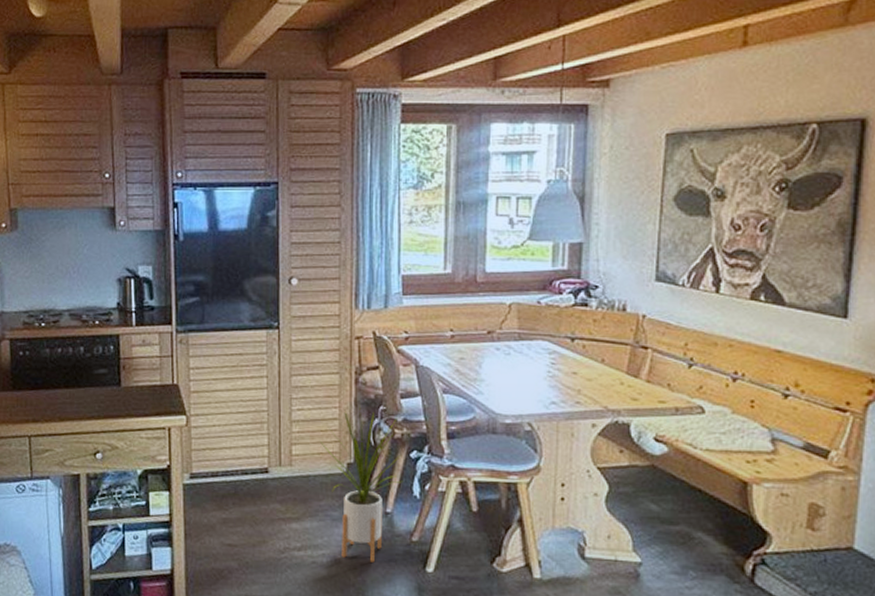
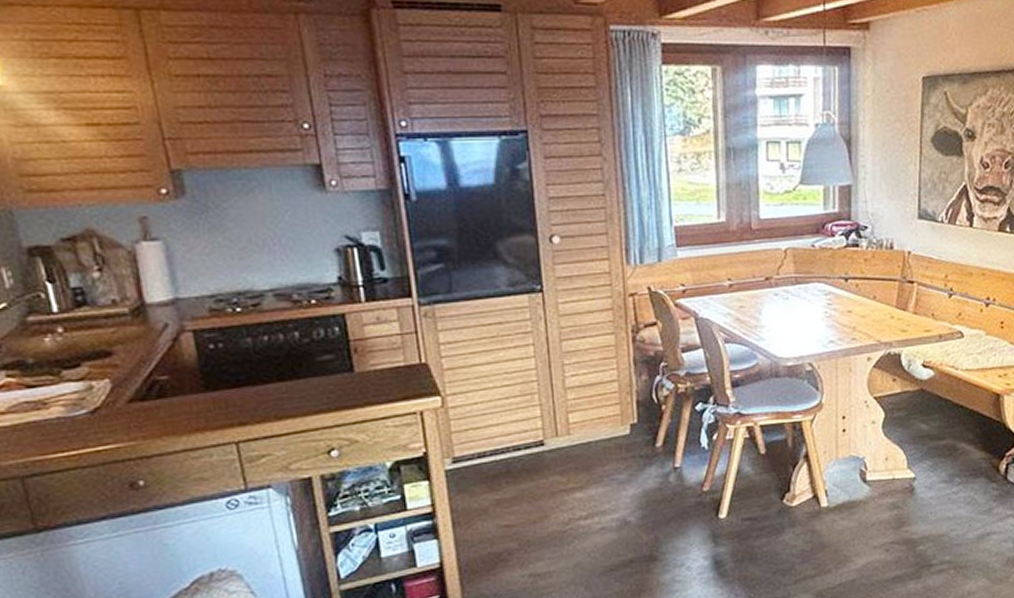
house plant: present [320,405,404,563] -> none [600,363,691,519]

